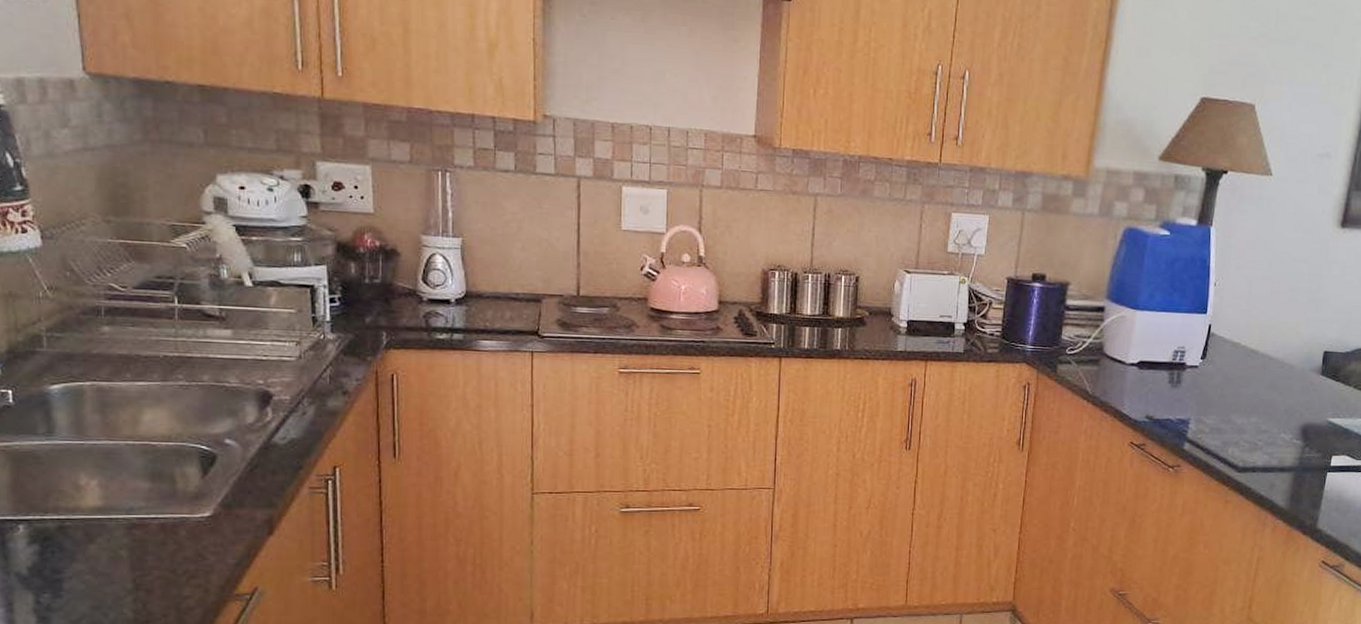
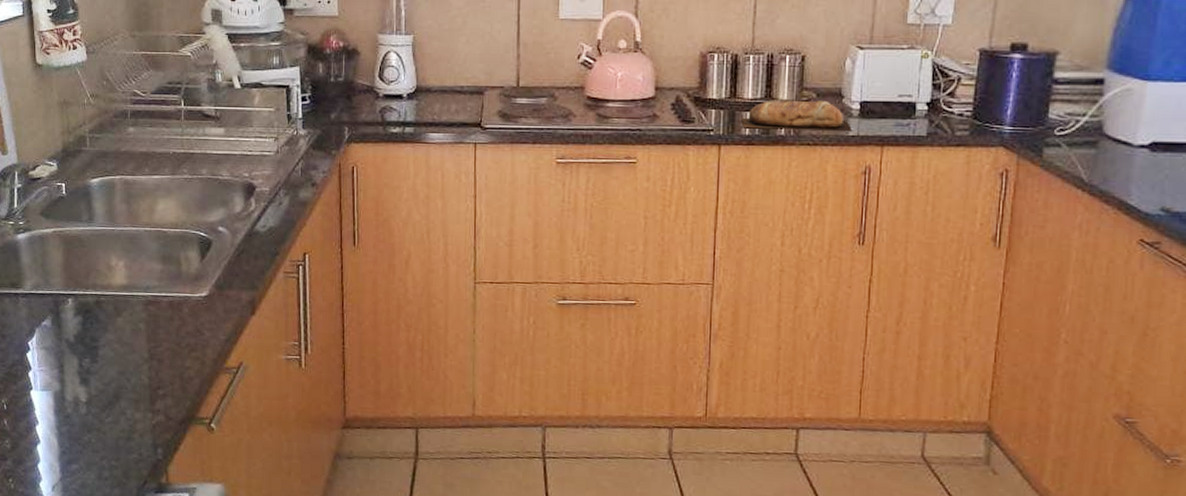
bread loaf: none [800,316,901,348] -> present [741,99,853,132]

